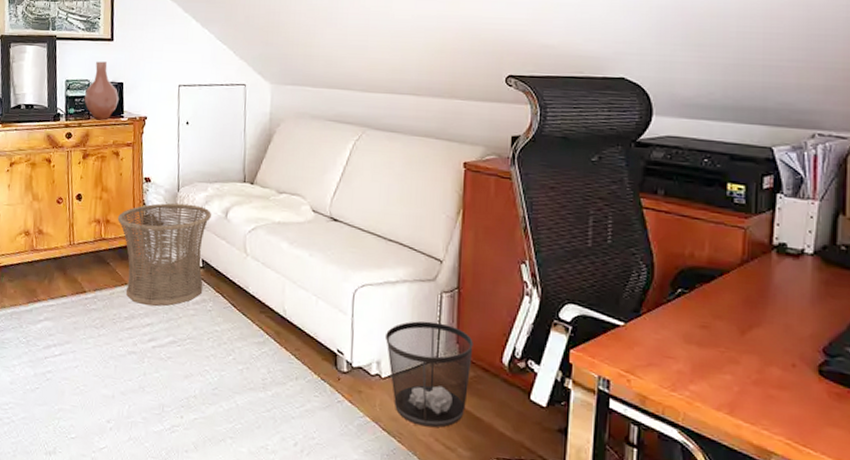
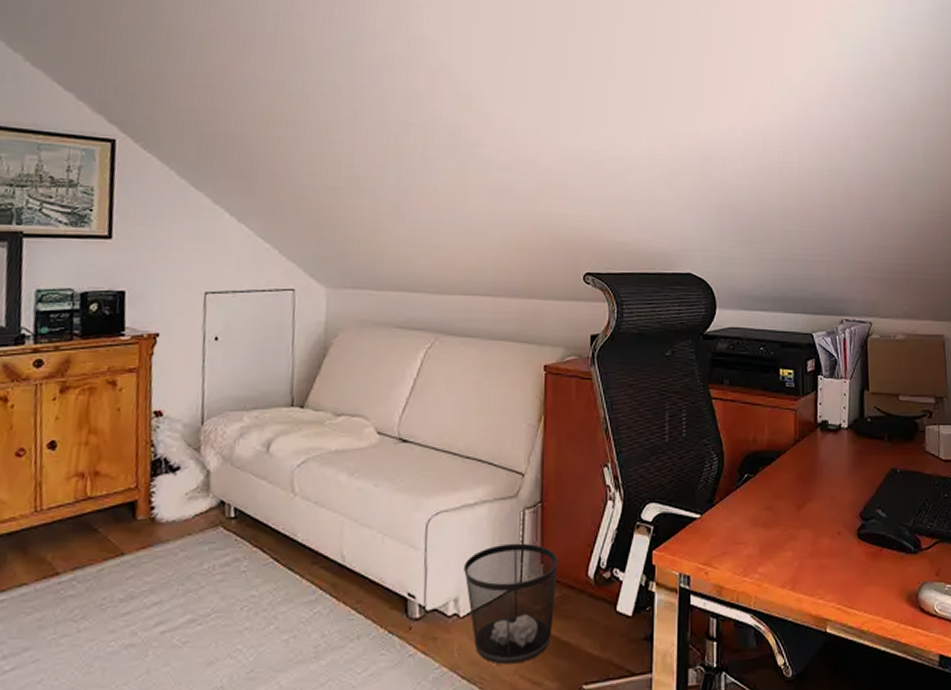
vase: present [83,61,119,121] -> none [63,264,118,341]
basket: present [117,203,211,306] -> none [111,439,248,579]

